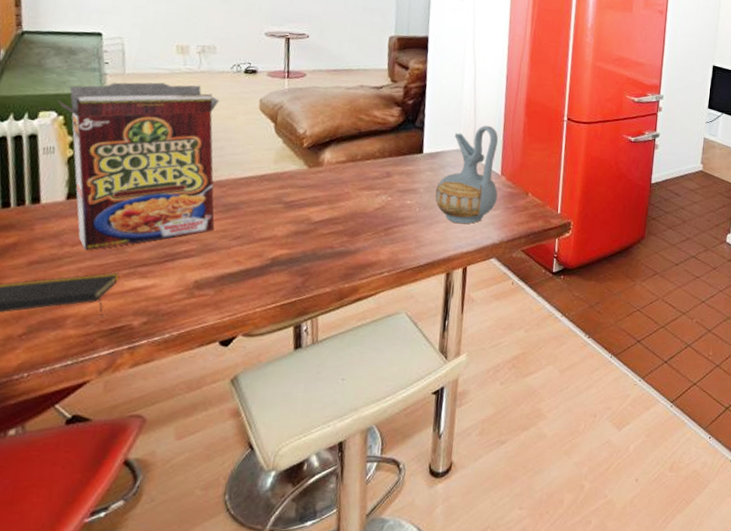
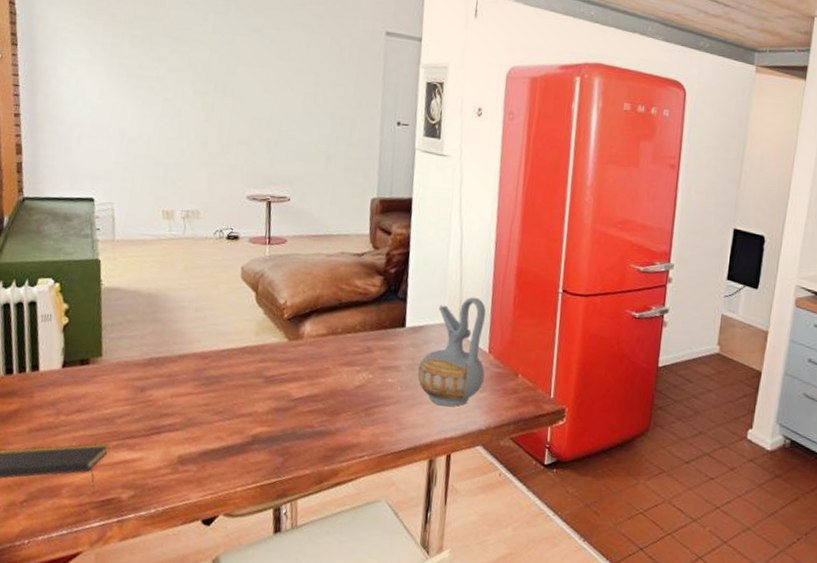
cereal box: present [57,82,220,251] -> none [54,249,203,421]

